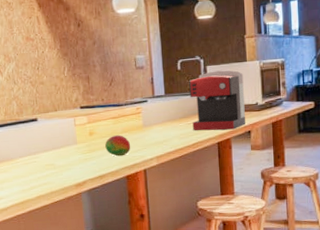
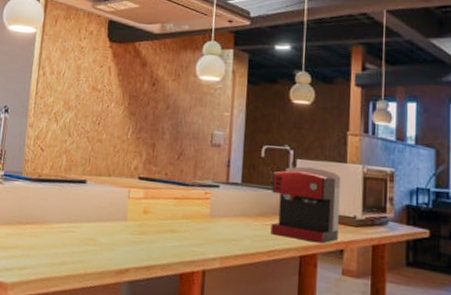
fruit: present [105,135,131,157] -> none [160,219,191,248]

